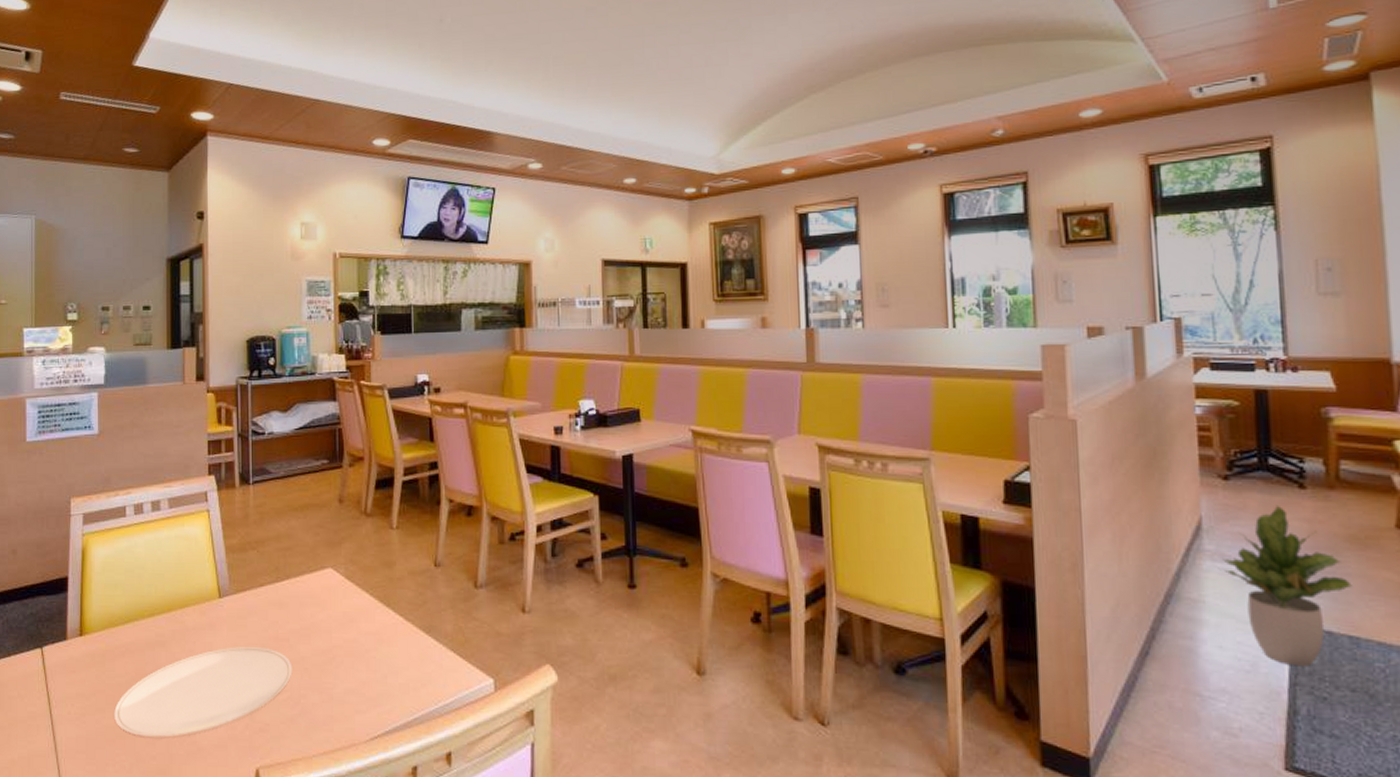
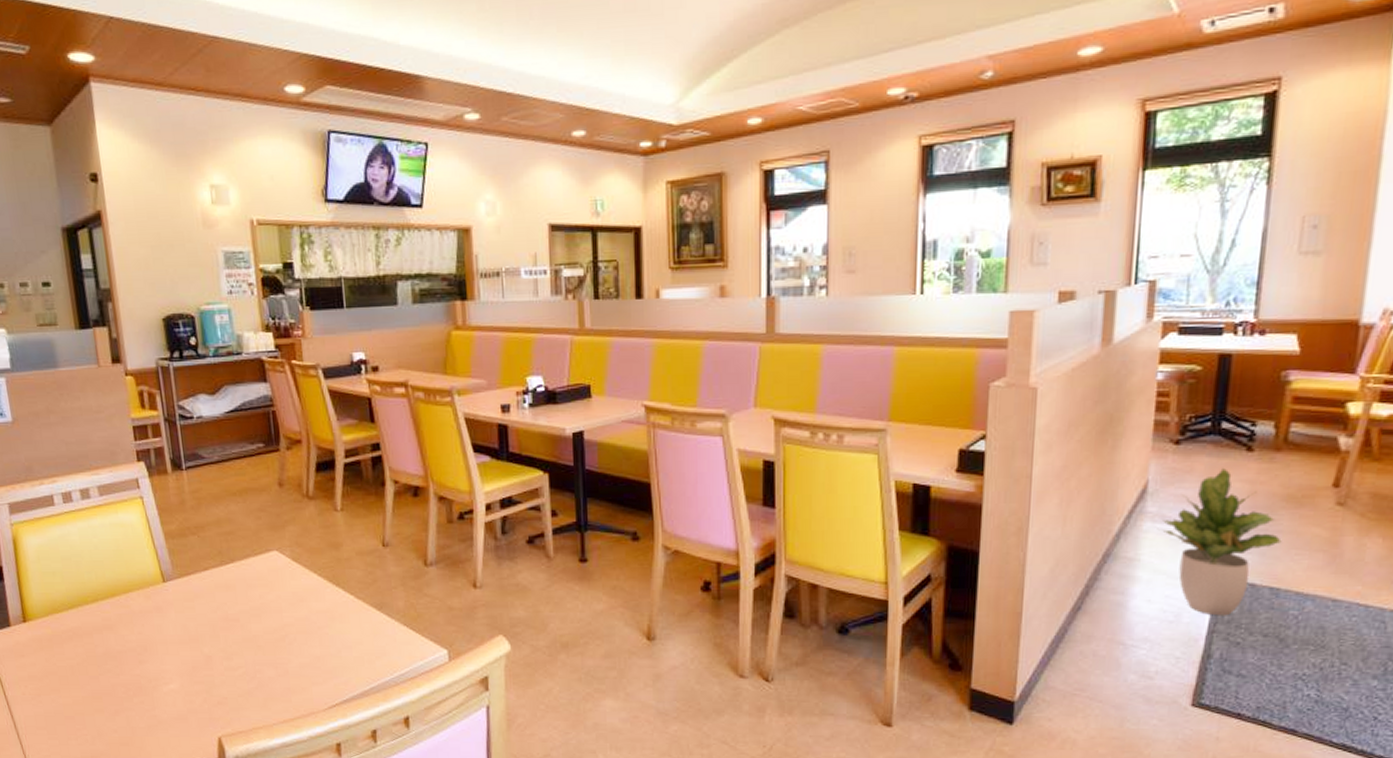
plate: present [114,646,293,739] -> none [69,627,246,714]

